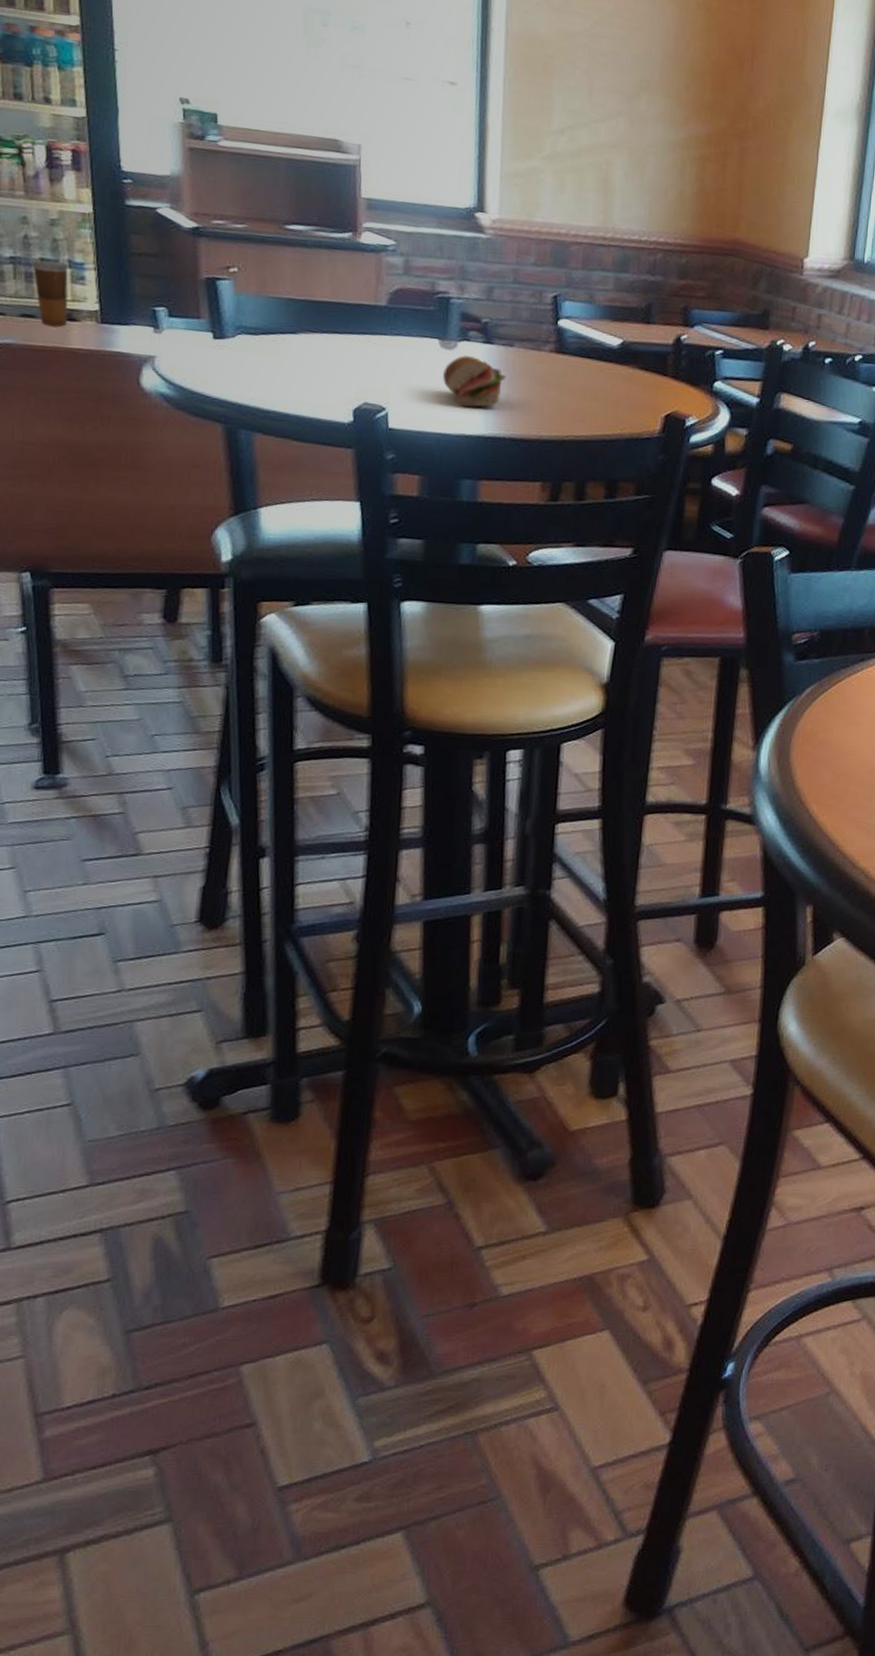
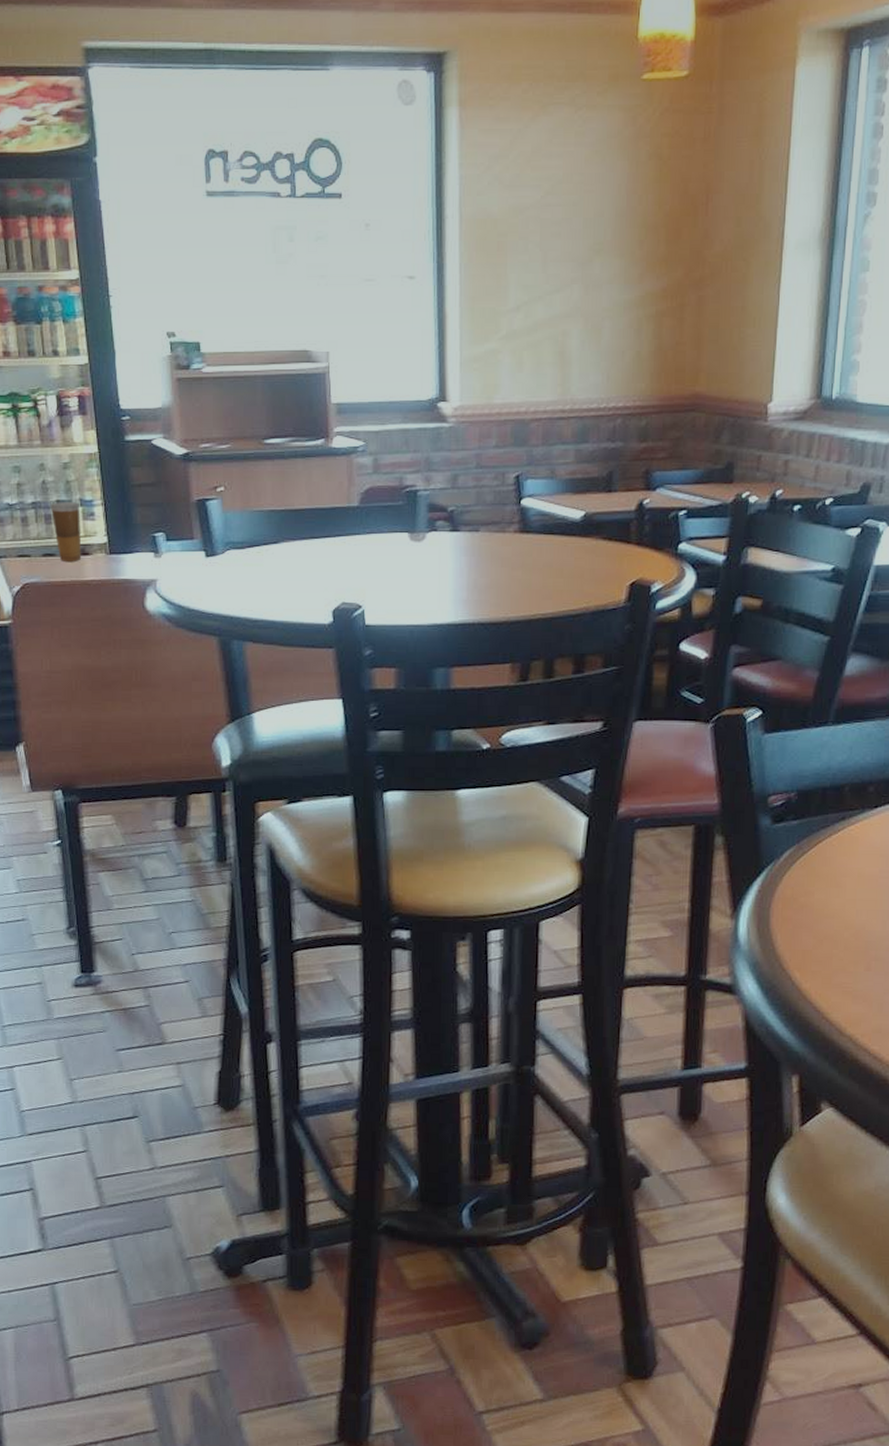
sandwich: present [443,355,507,407] -> none [414,546,474,595]

